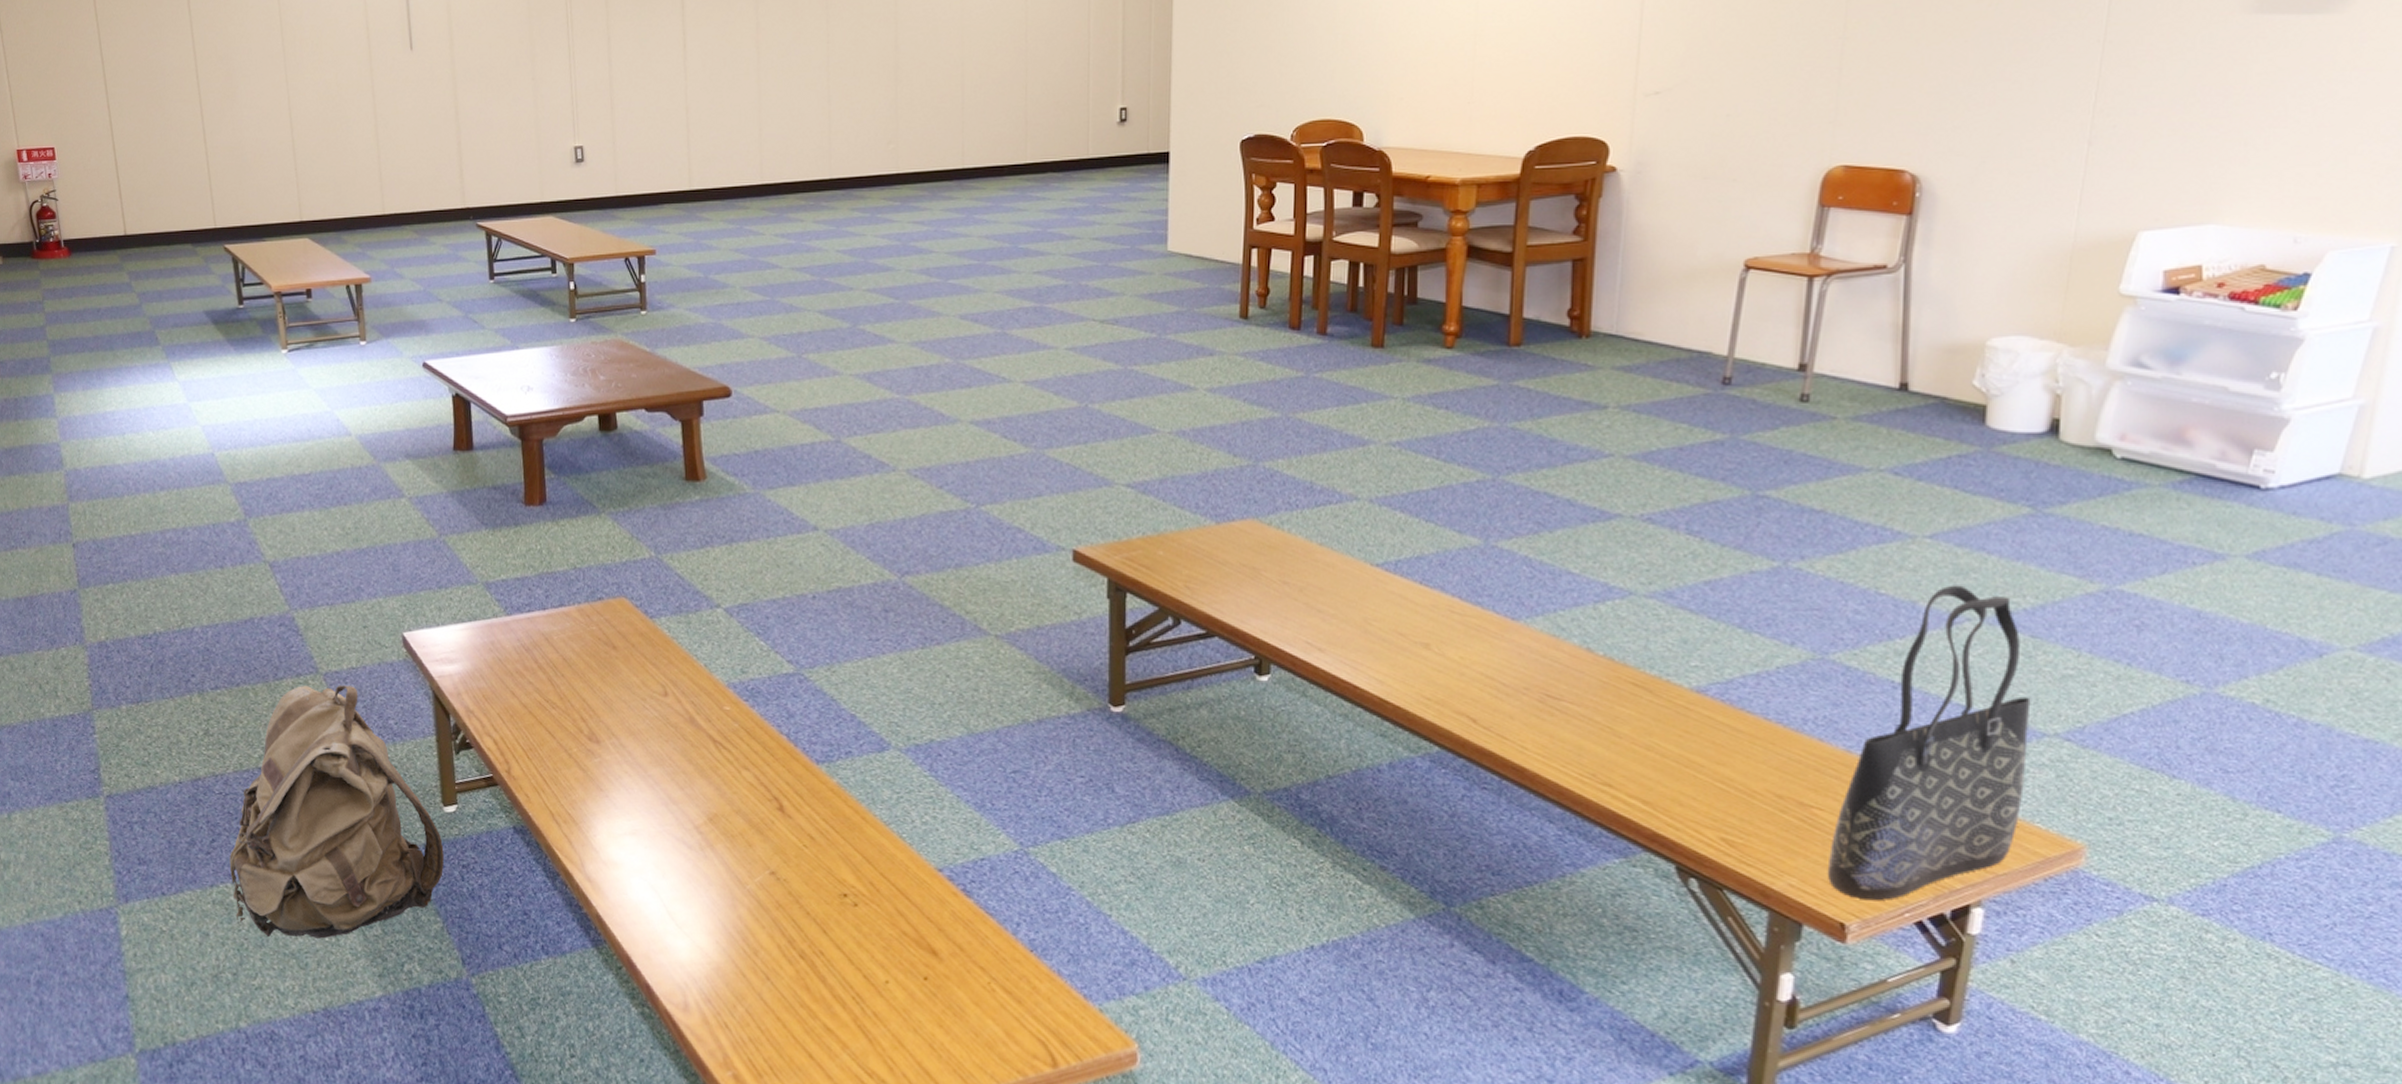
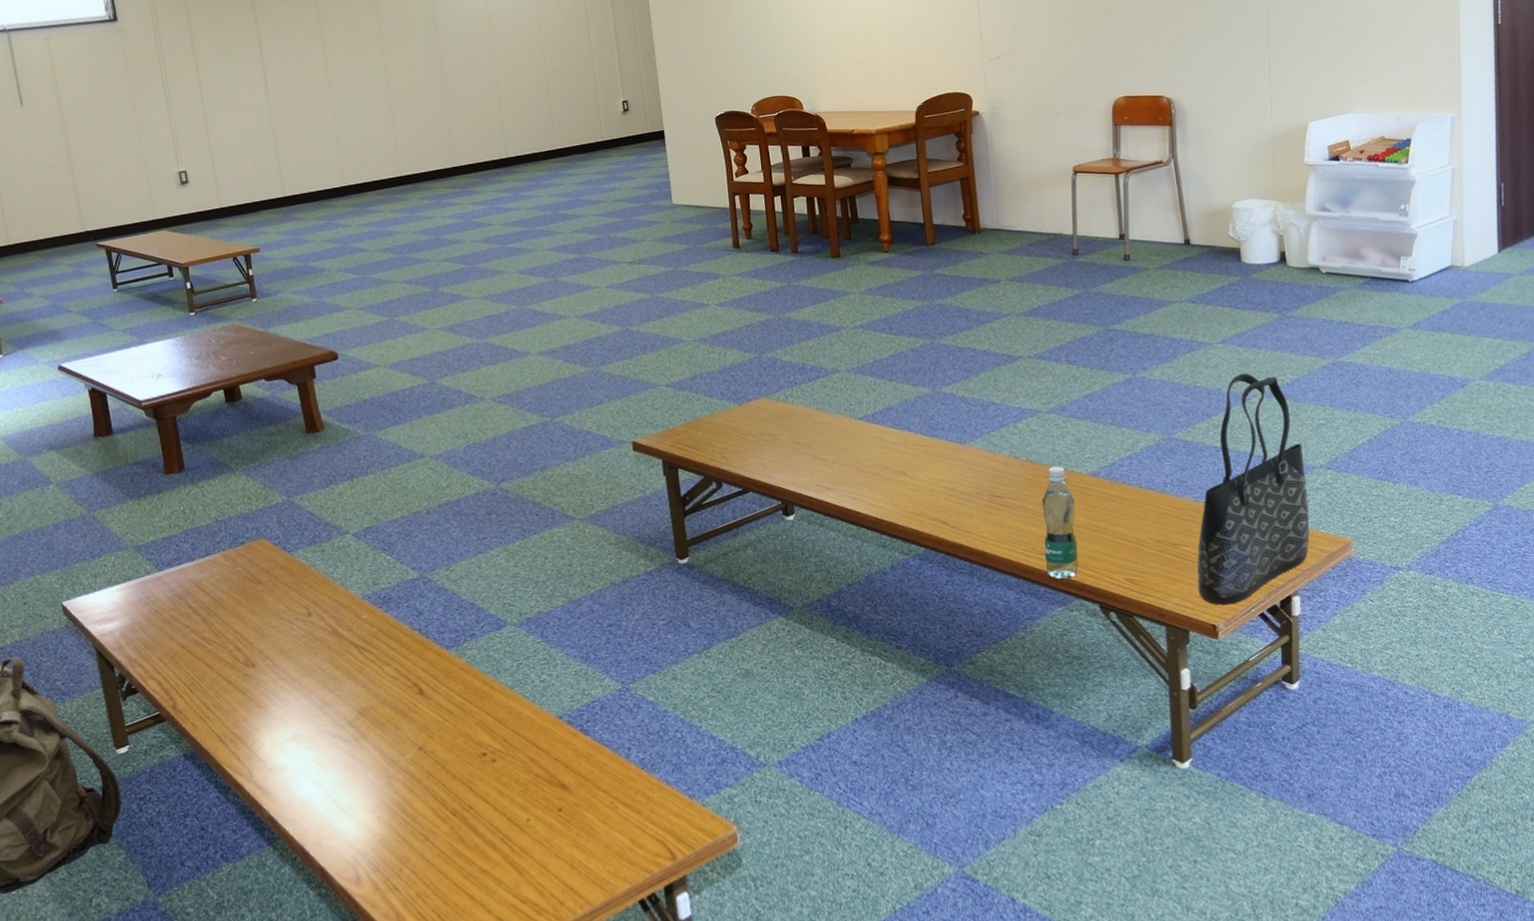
bottle: none [1606,671,1665,824] -> present [1042,466,1079,580]

